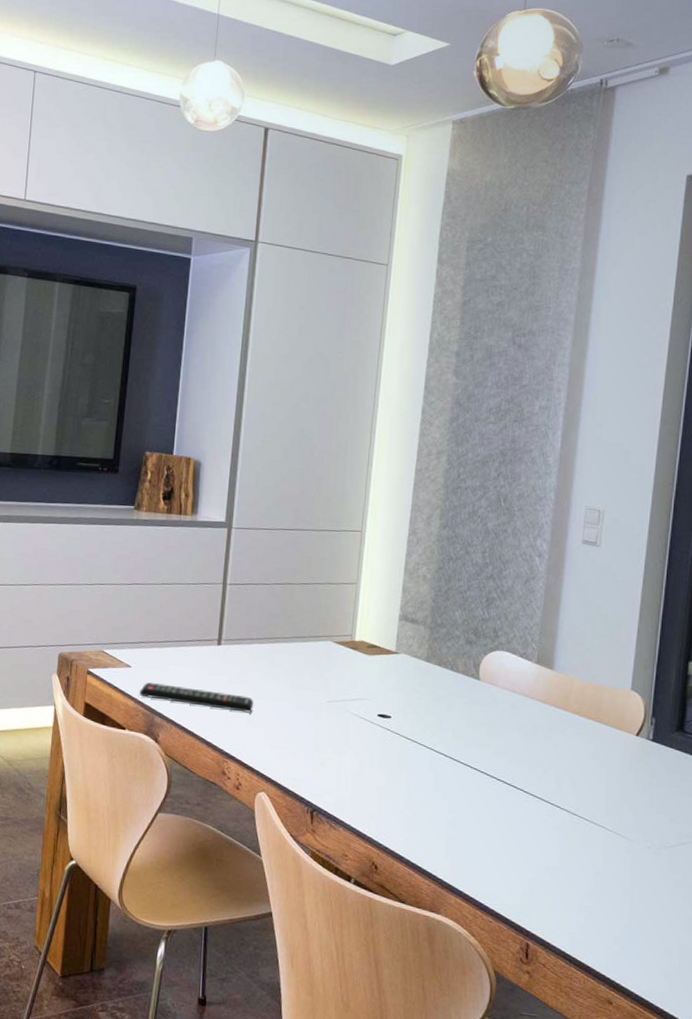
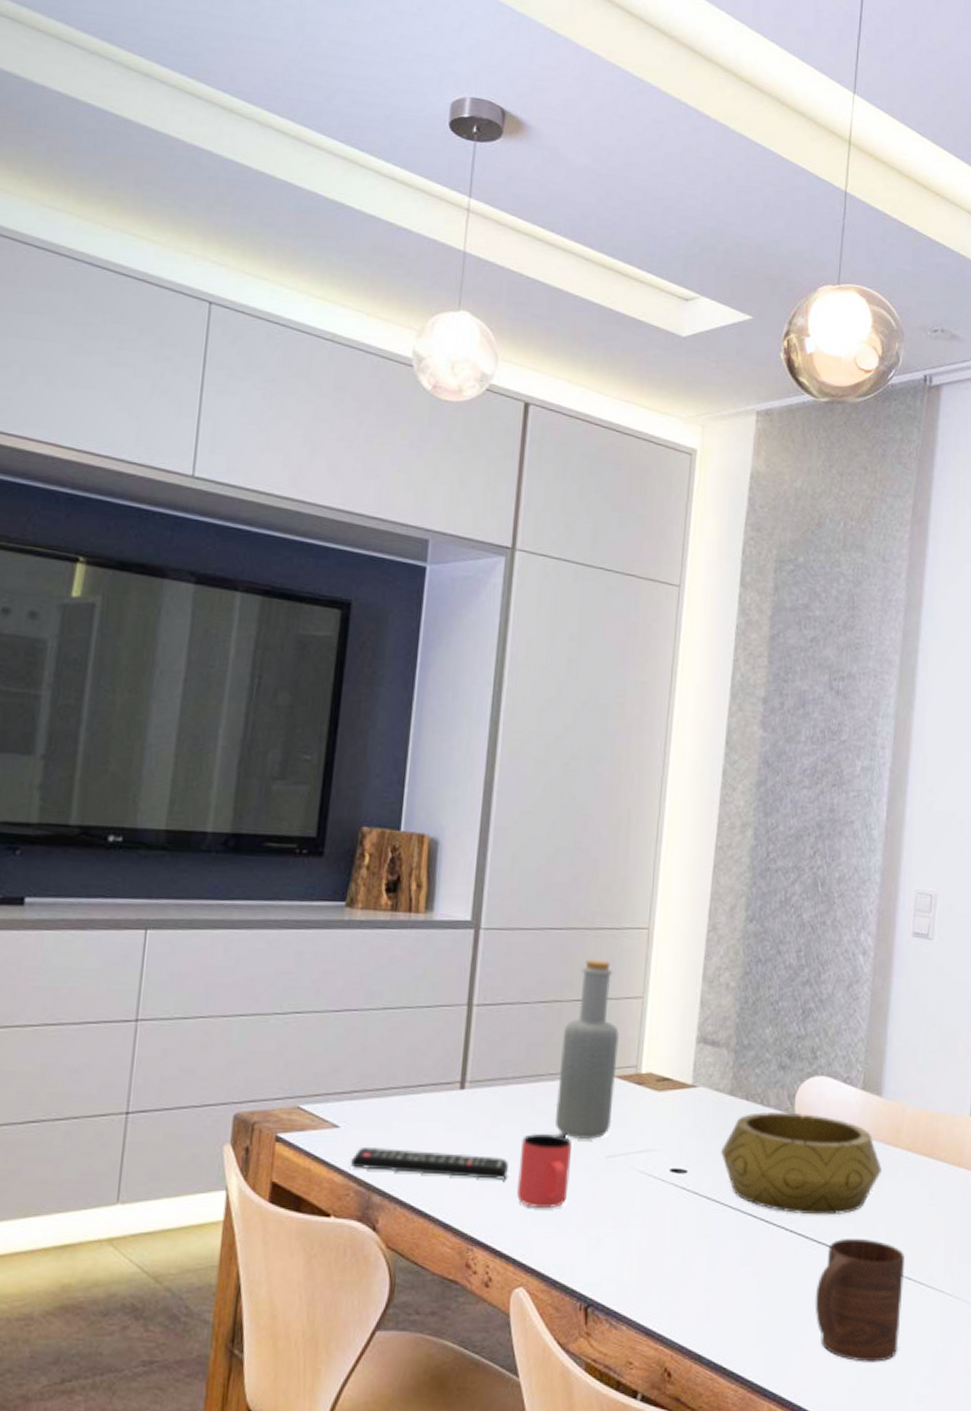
cup: none [259,681,301,736] -> present [516,1134,572,1208]
bottle: none [289,553,339,688] -> present [555,959,620,1139]
decorative bowl: none [418,676,552,760] -> present [721,1112,882,1216]
cup: none [494,778,571,877] -> present [815,1239,905,1363]

